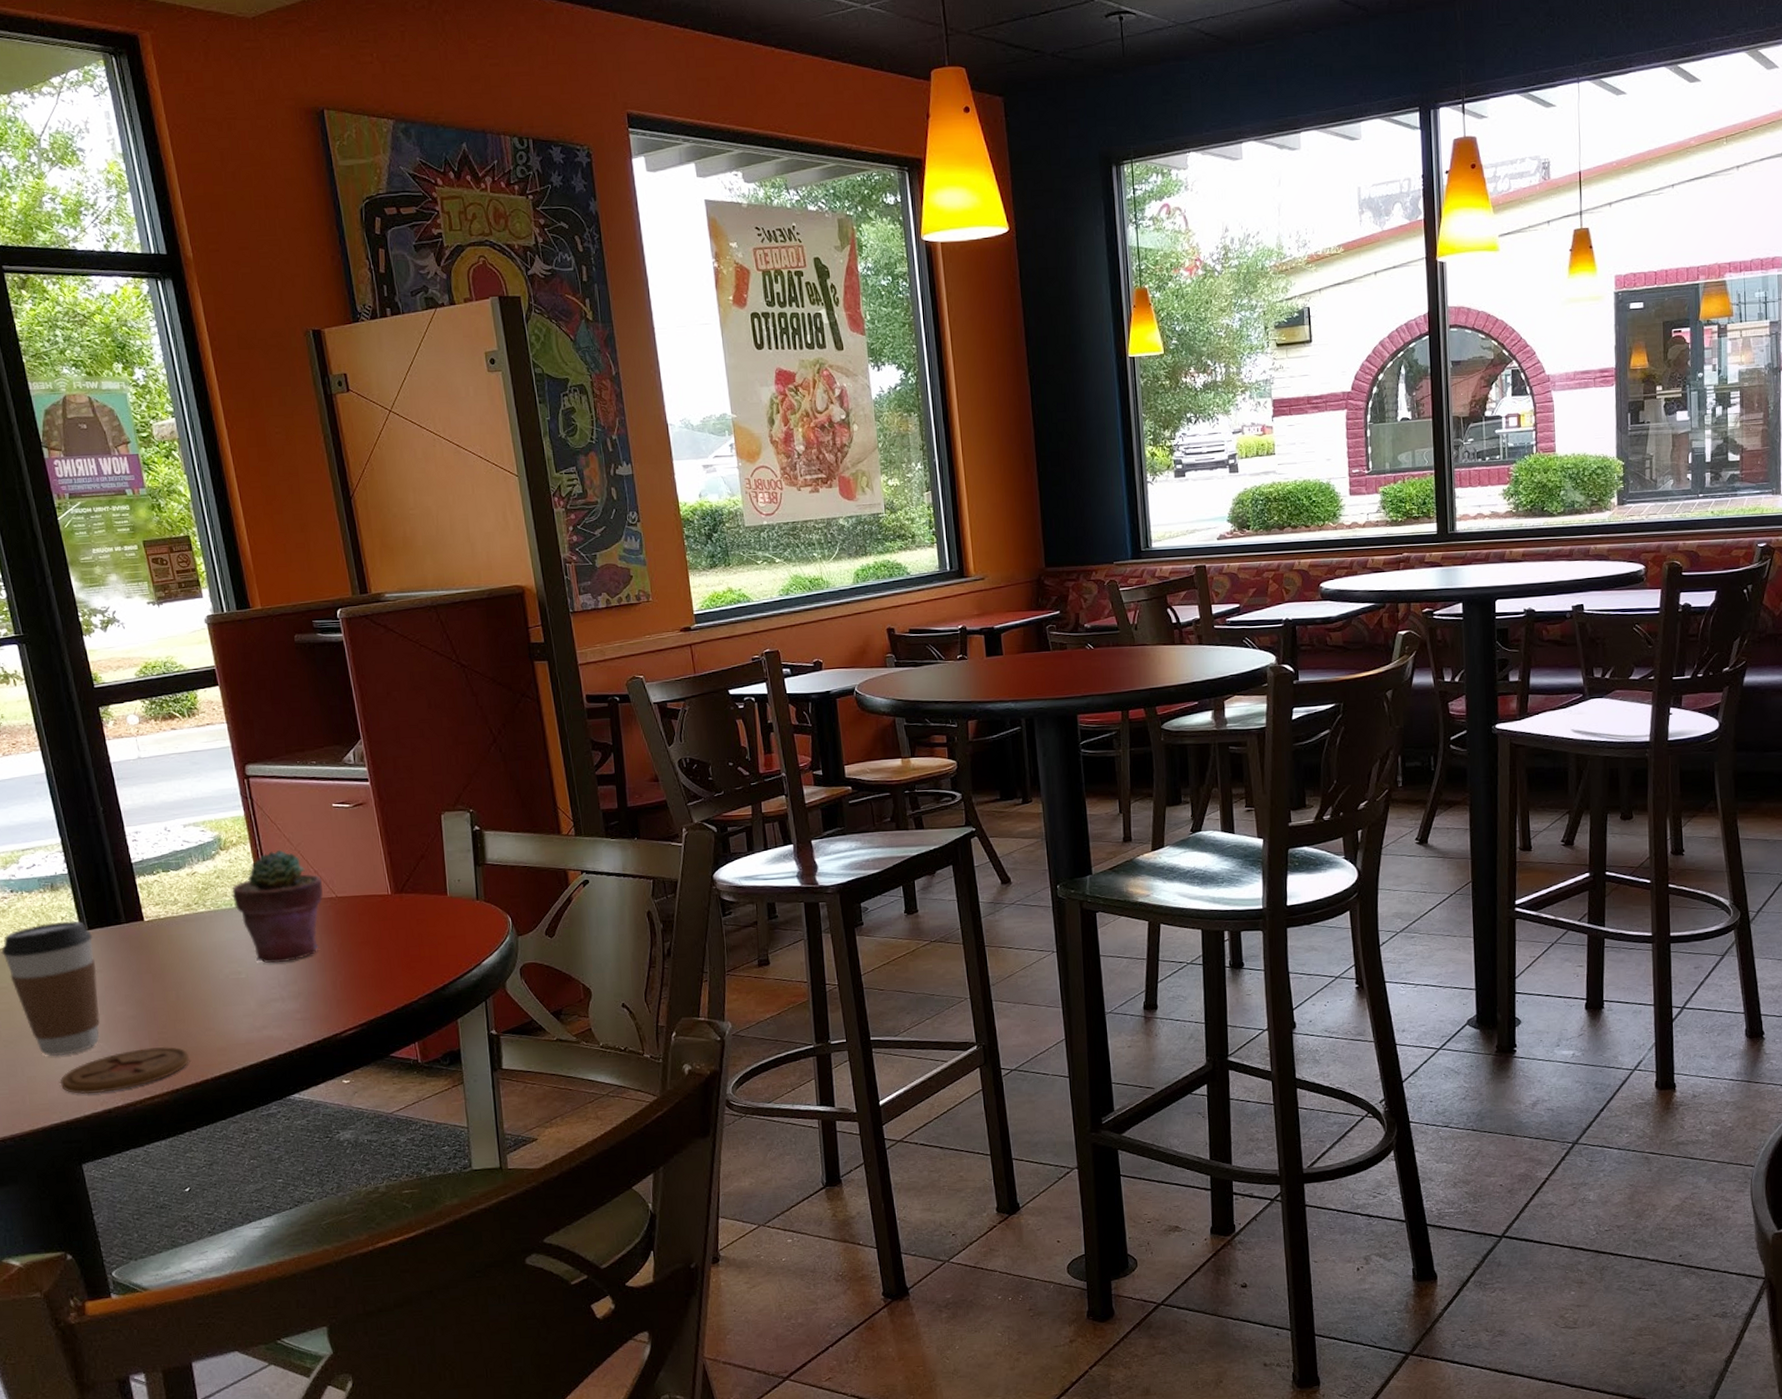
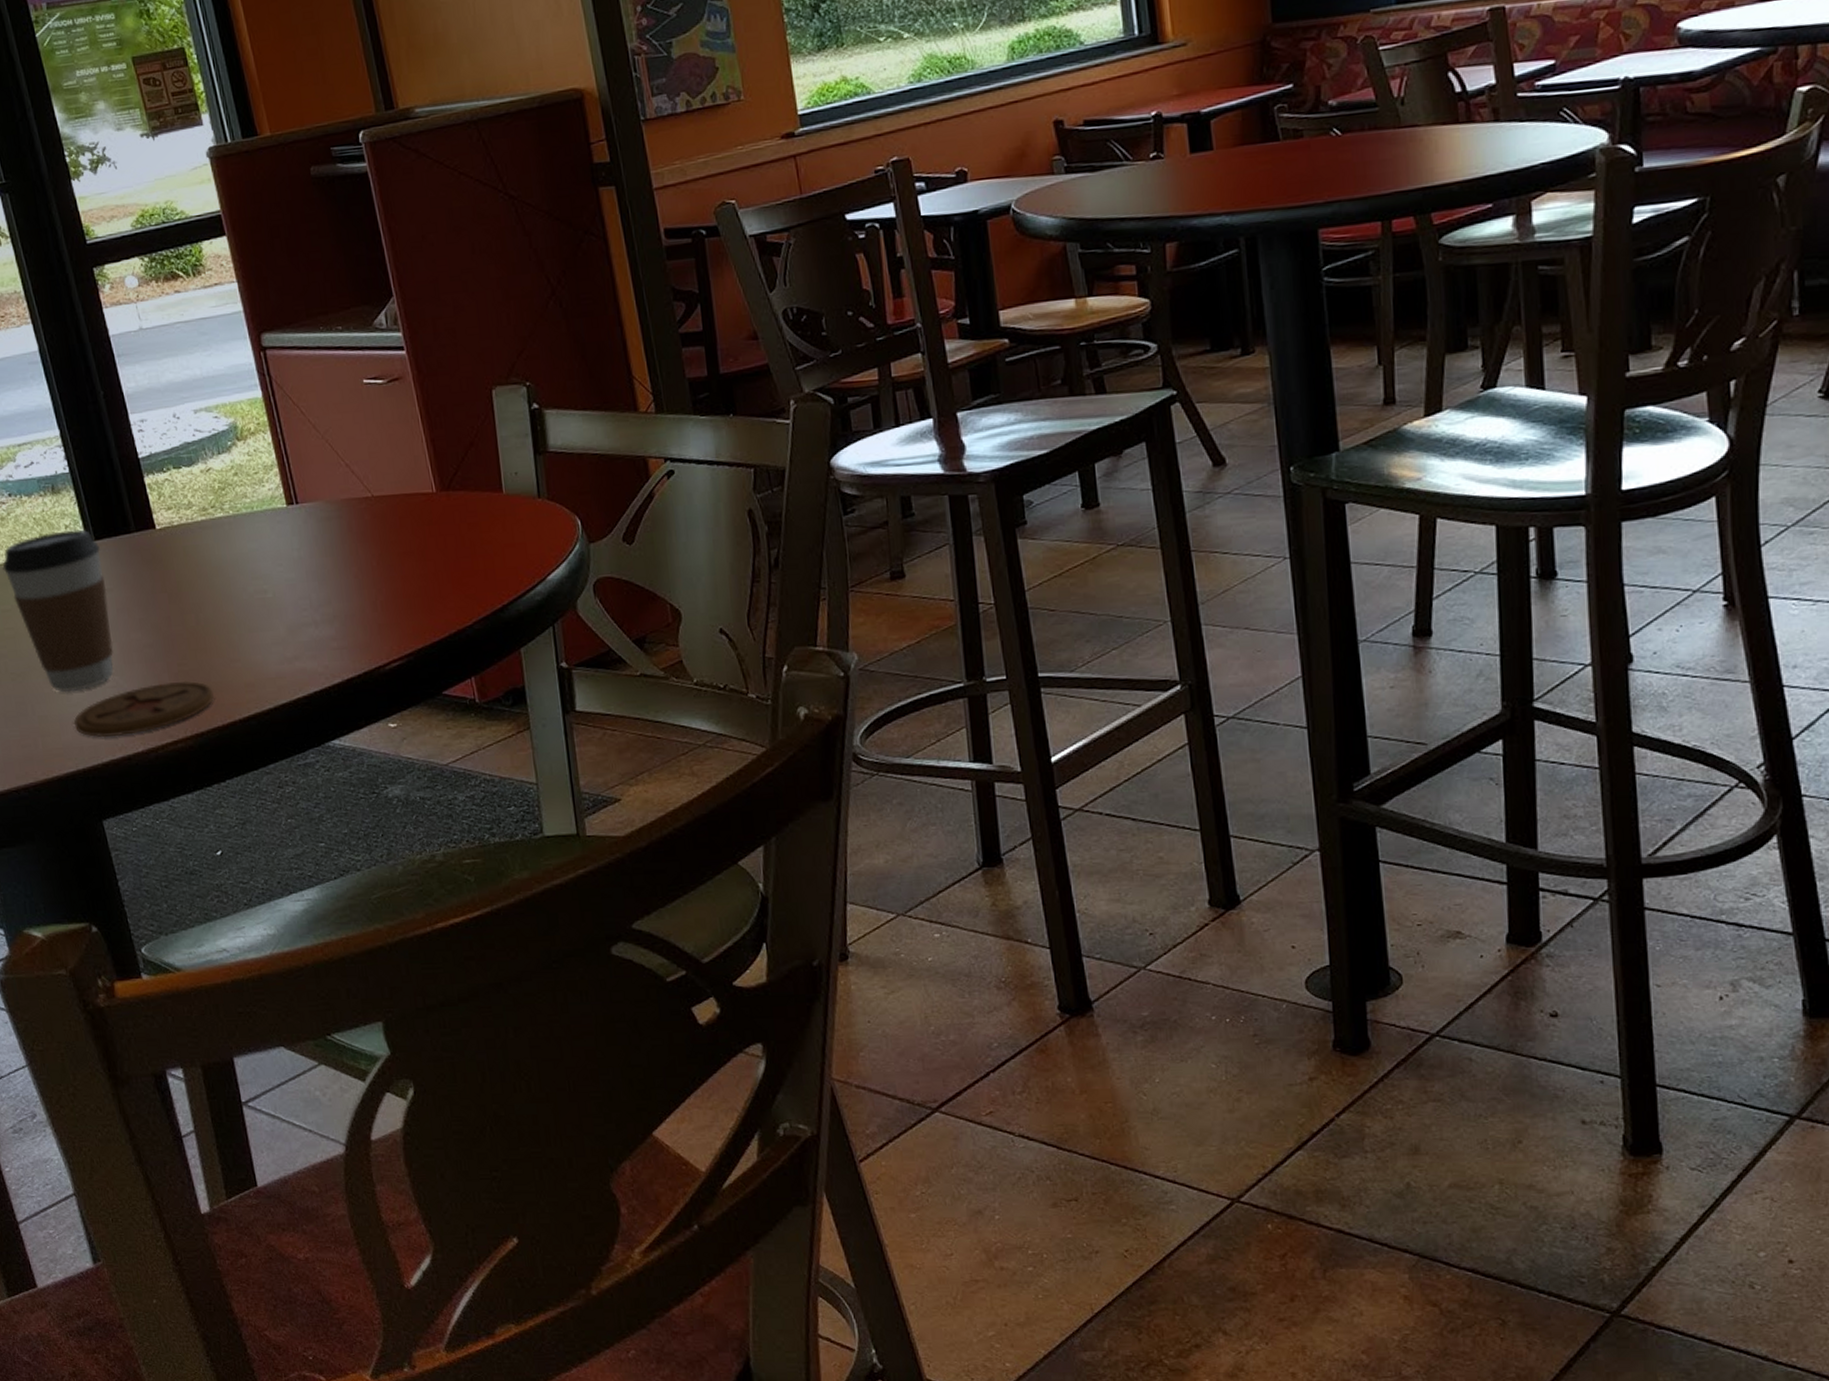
potted succulent: present [232,849,323,964] -> none [252,438,357,580]

